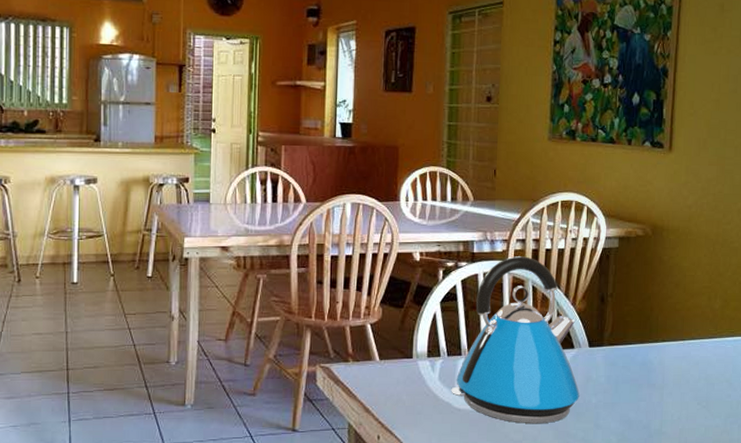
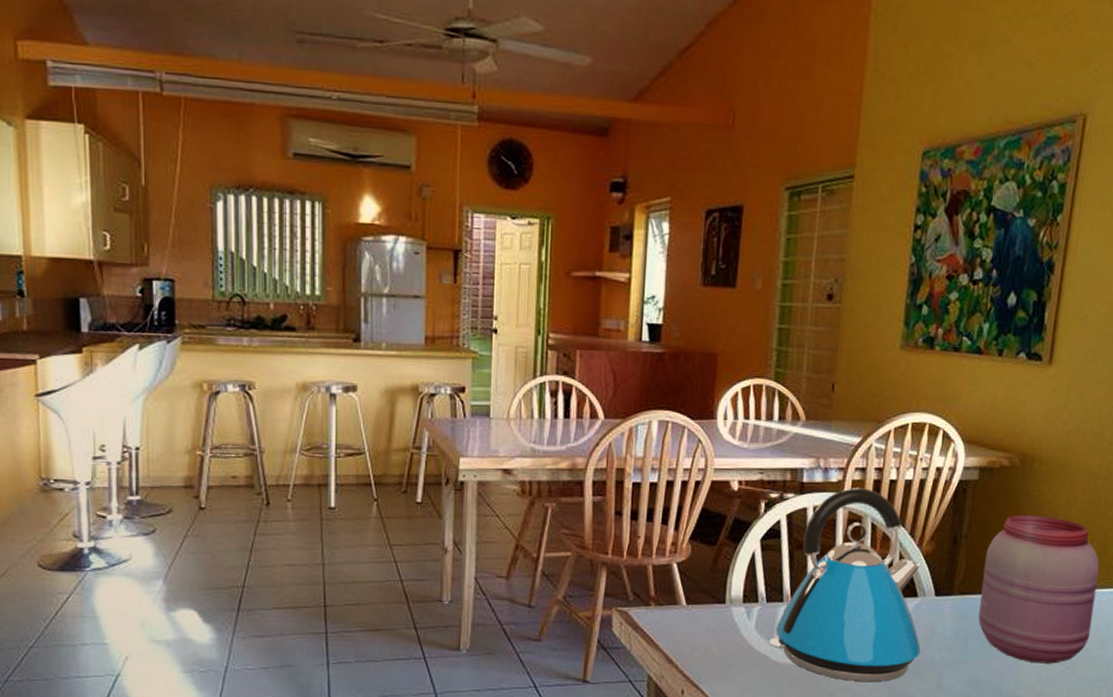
jar: none [626,276,723,404] -> present [978,514,1100,664]

